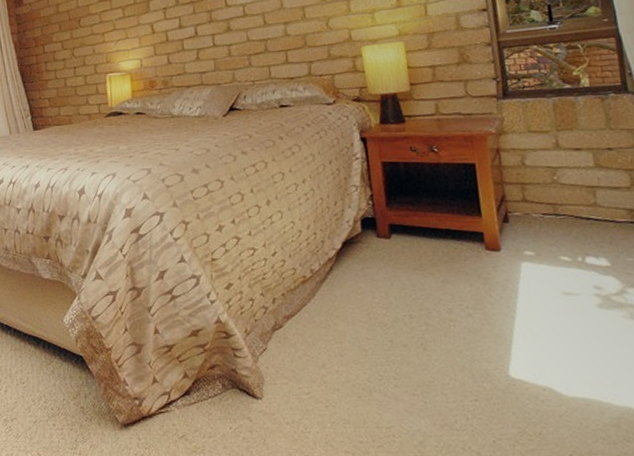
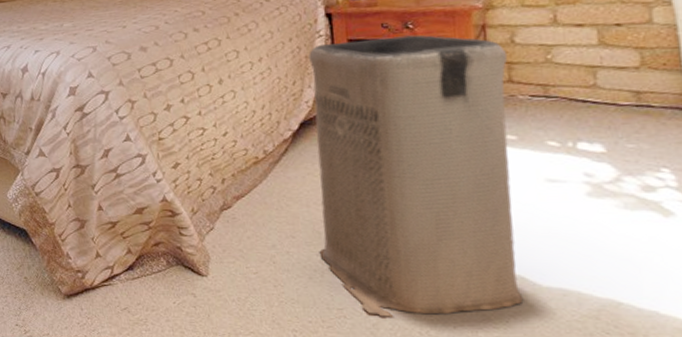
laundry basket: none [347,157,553,434] -> present [308,34,524,317]

